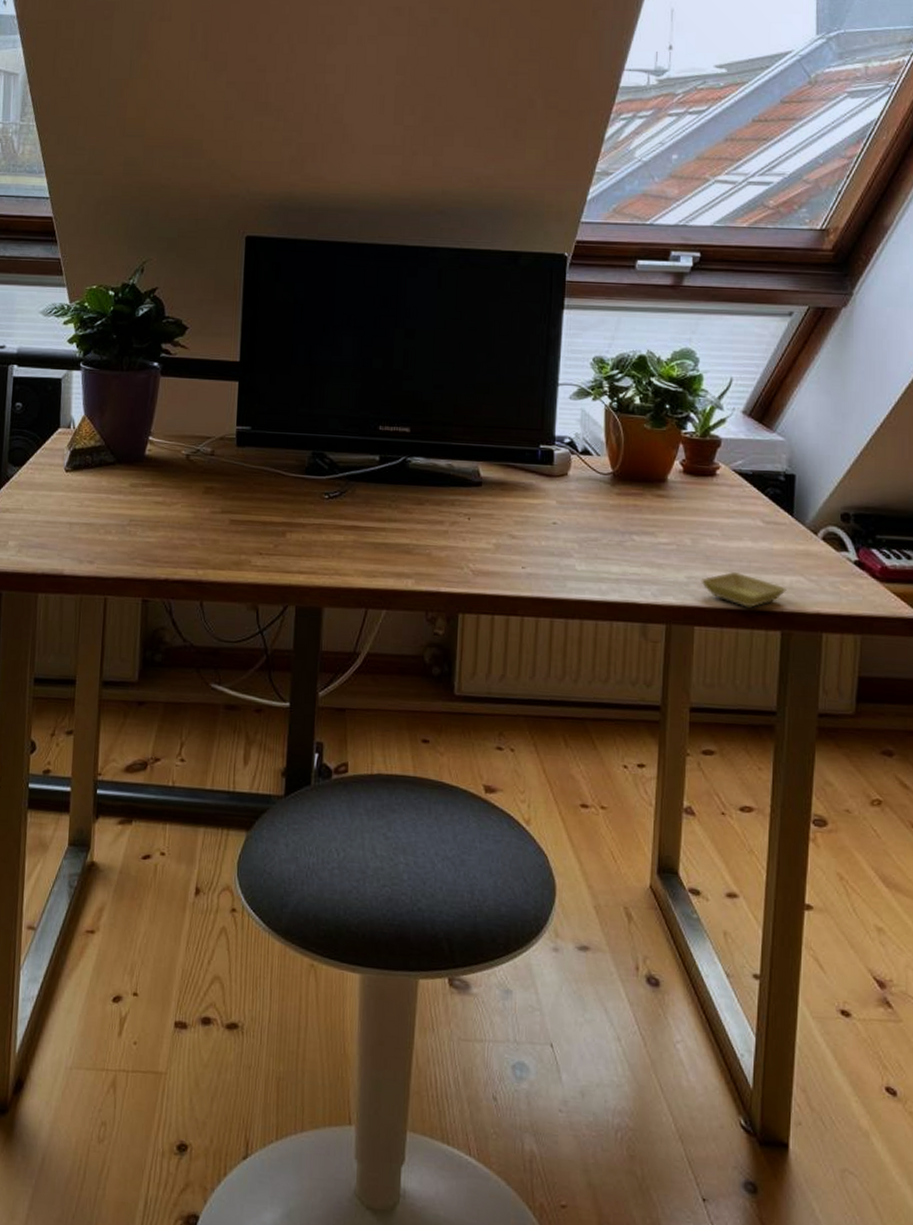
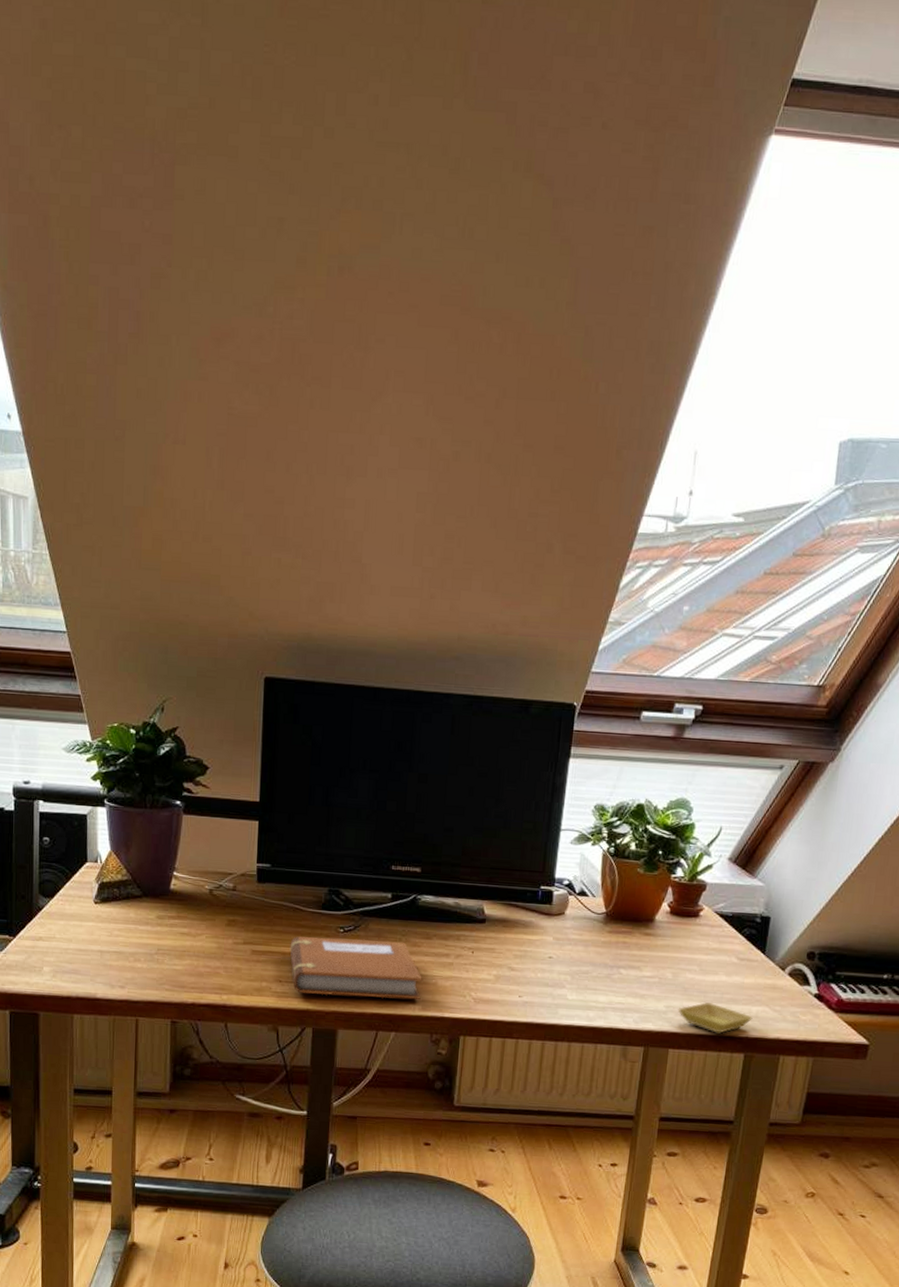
notebook: none [270,504,416,573] -> present [289,936,423,1000]

